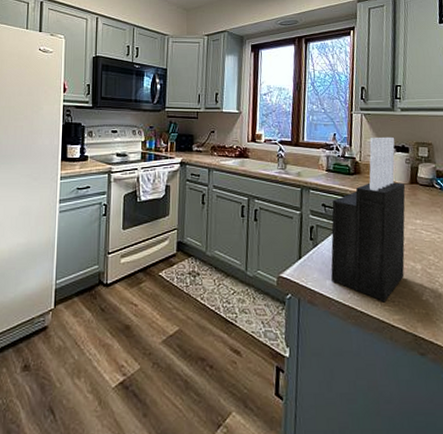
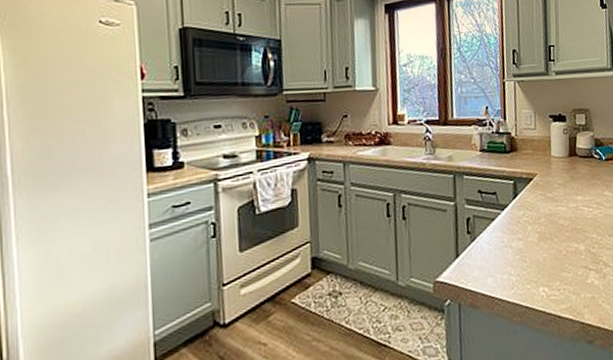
knife block: present [331,136,406,303] -> none [488,105,569,293]

